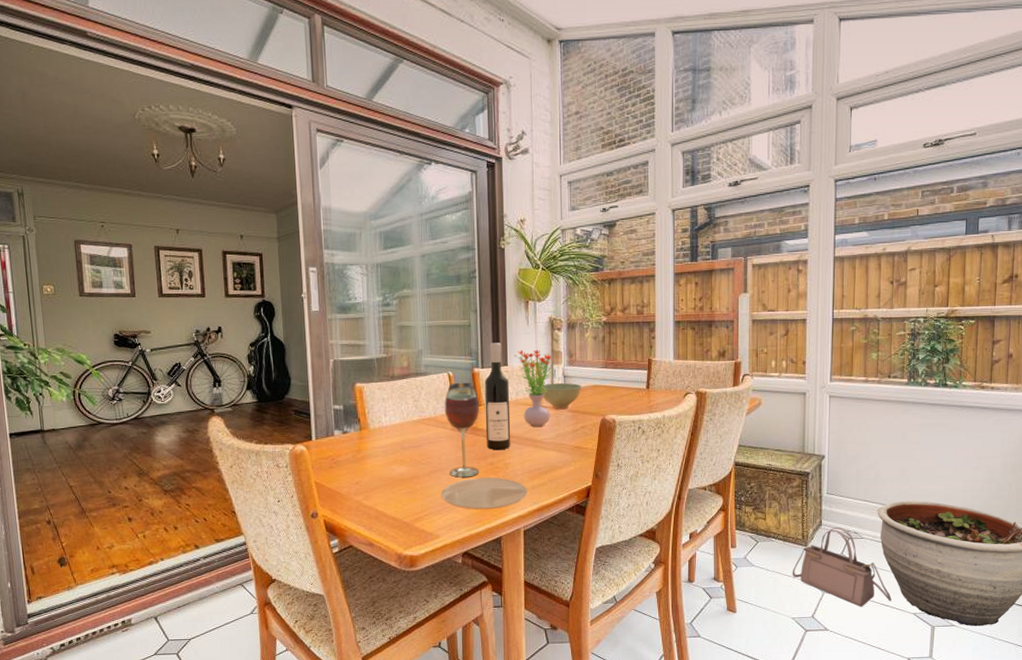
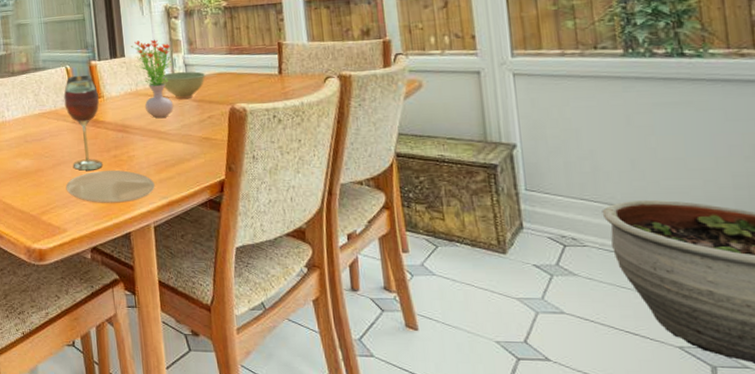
bottle: present [484,343,511,451] -> none [102,34,134,143]
handbag: present [792,526,892,608] -> none [488,231,642,334]

